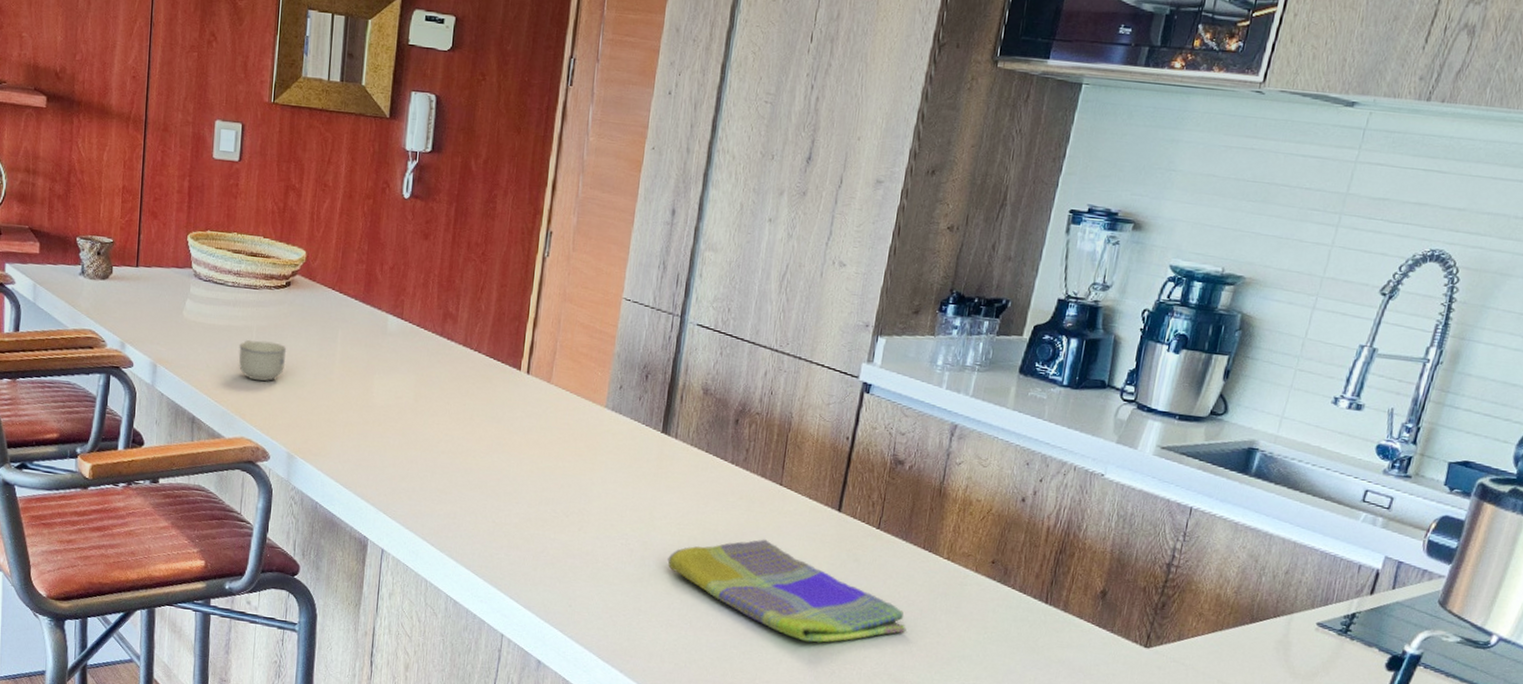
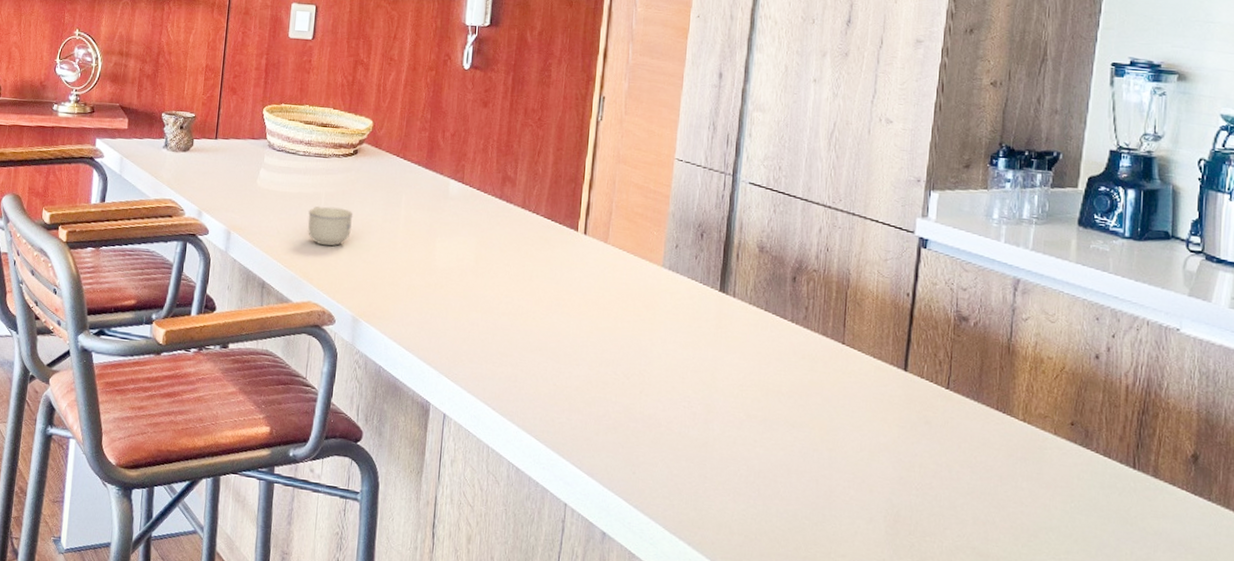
dish towel: present [667,539,906,643] -> none [731,400,987,513]

